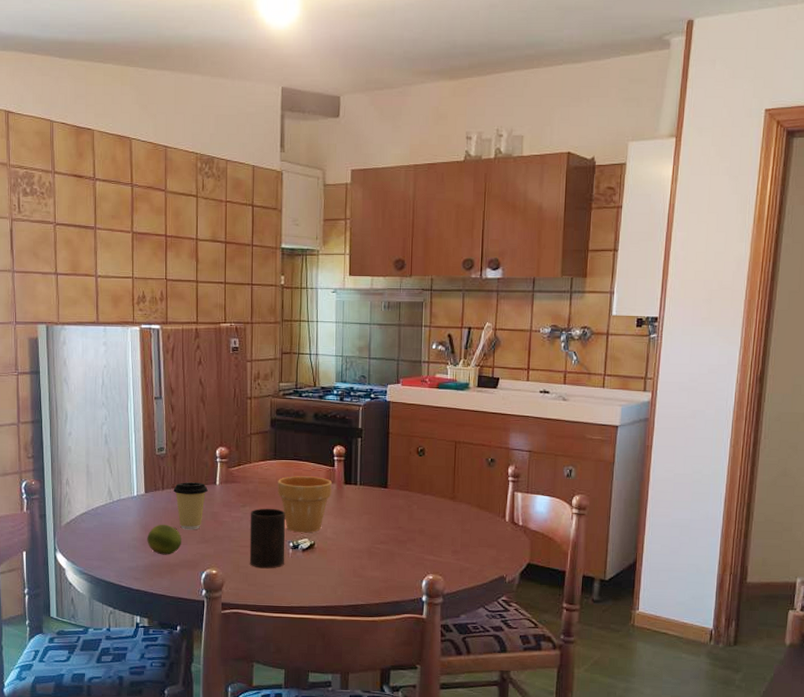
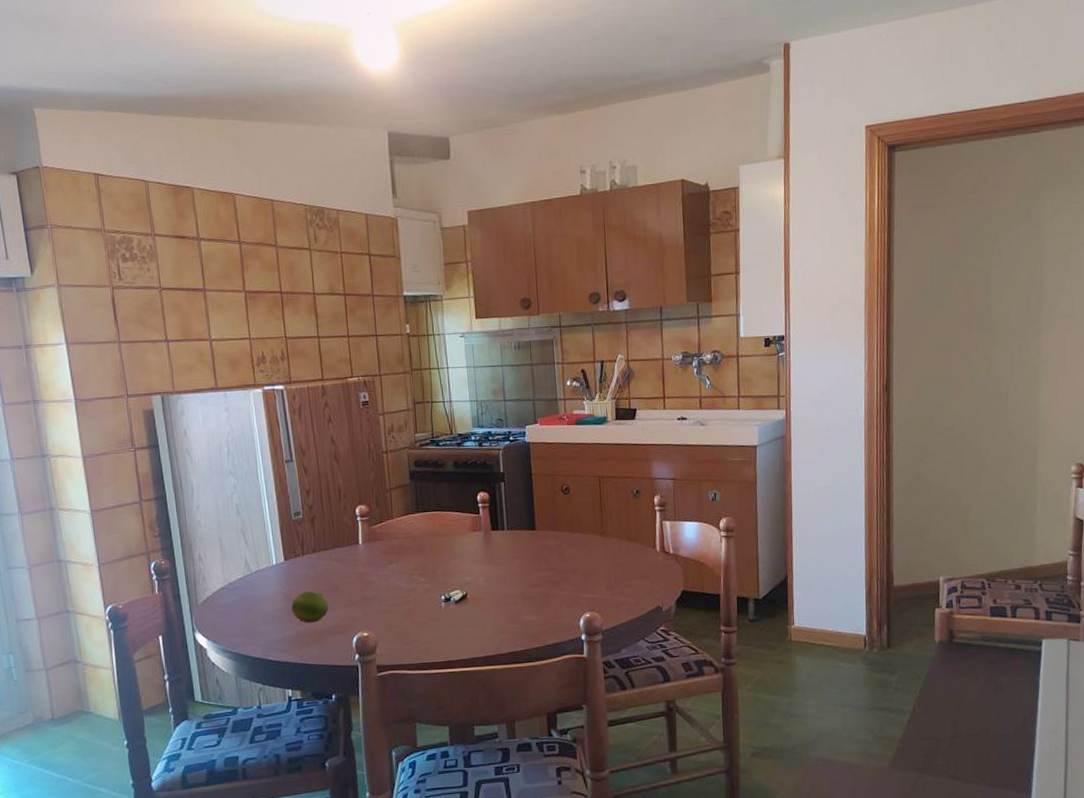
coffee cup: present [173,482,208,530] -> none [314,544,351,595]
cup: present [249,508,285,569] -> none [397,562,438,626]
flower pot: present [278,476,332,533] -> none [423,525,480,585]

